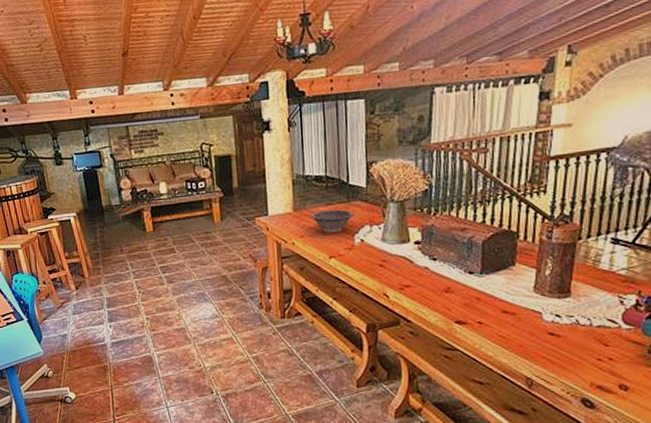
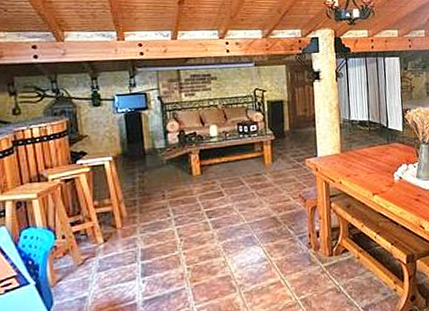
decorative bowl: present [311,209,354,233] -> none [356,150,394,172]

